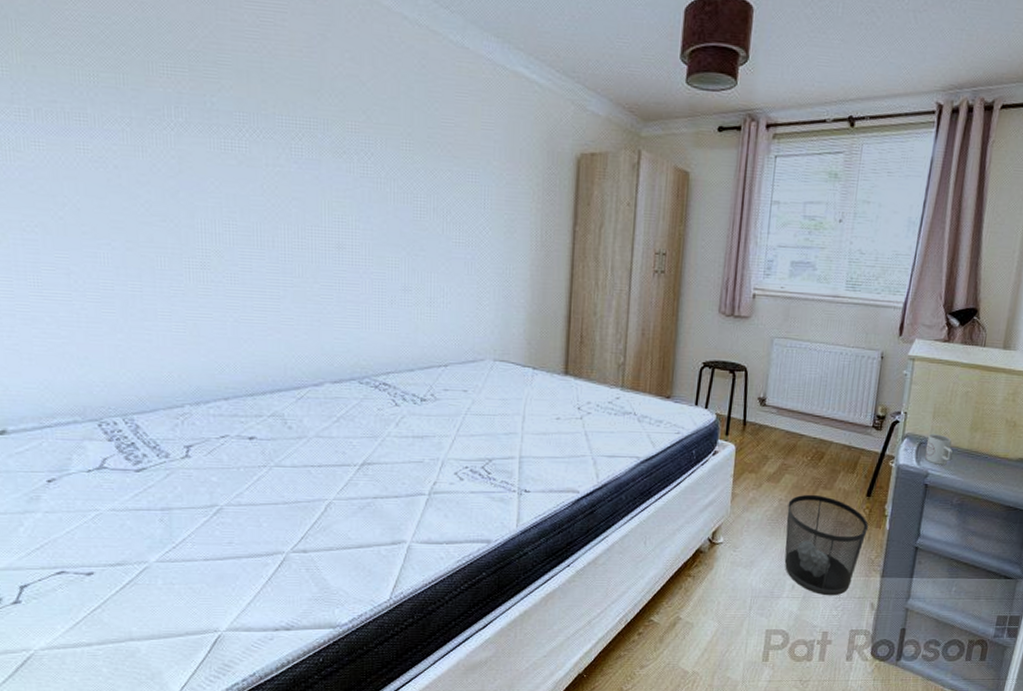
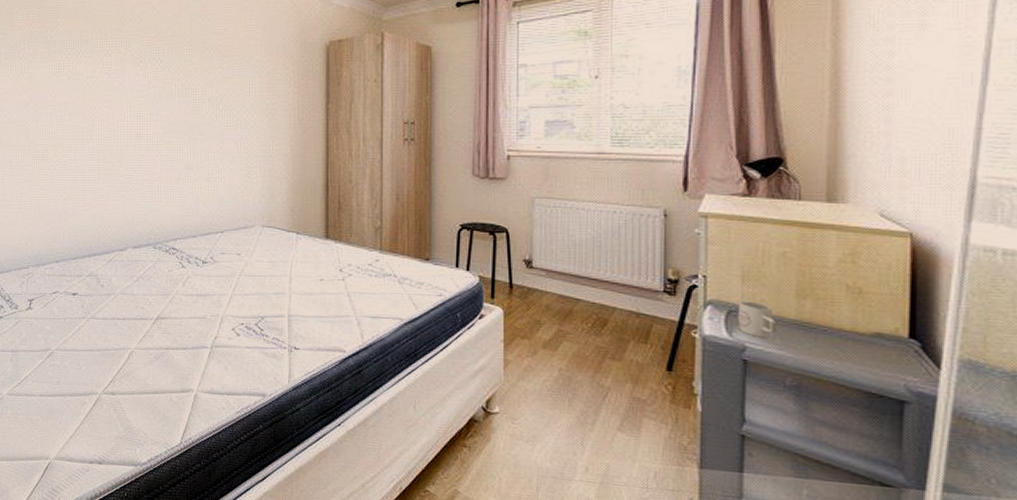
waste bin: present [784,494,869,596] -> none [570,364,674,485]

